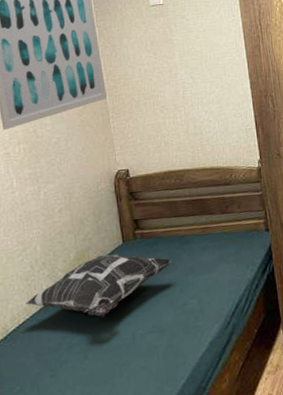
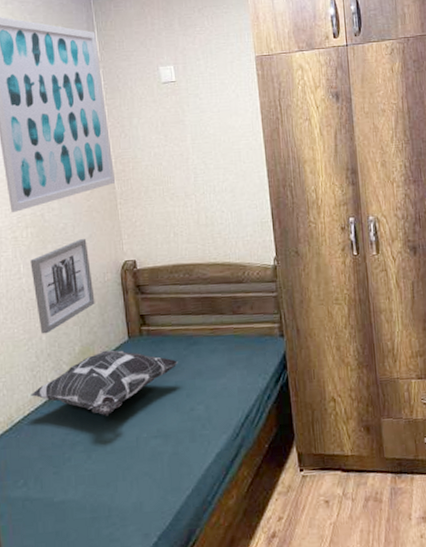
wall art: none [23,152,89,245] -> present [30,239,95,334]

